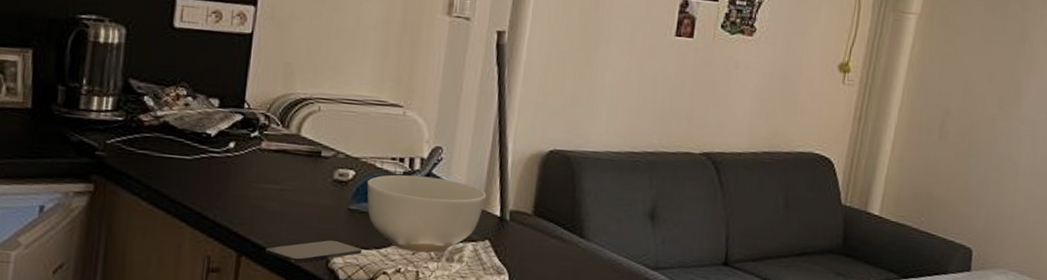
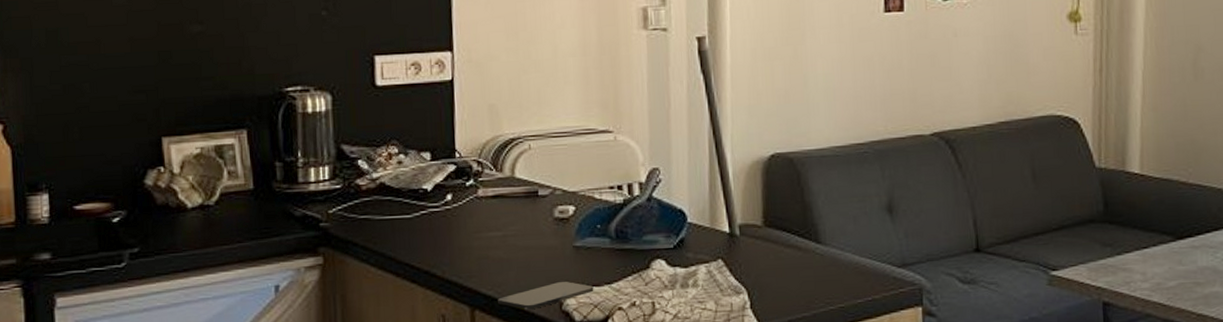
bowl: present [367,174,487,253] -> none [589,200,712,283]

